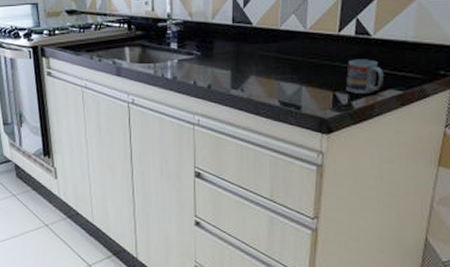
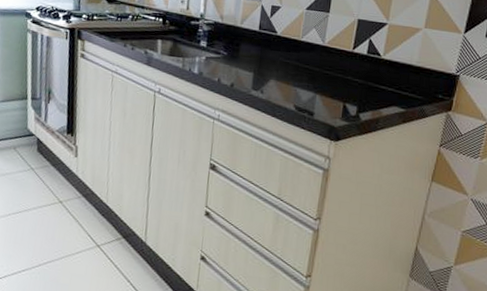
cup: present [346,59,384,94] -> none [355,75,390,109]

